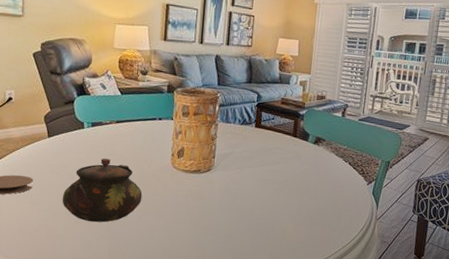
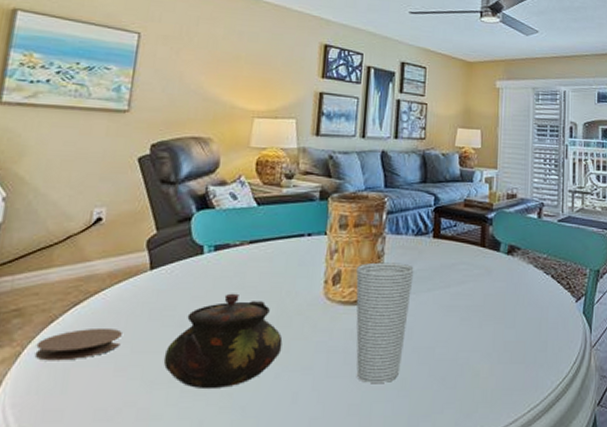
cup: none [195,143,240,230] -> present [356,262,414,383]

